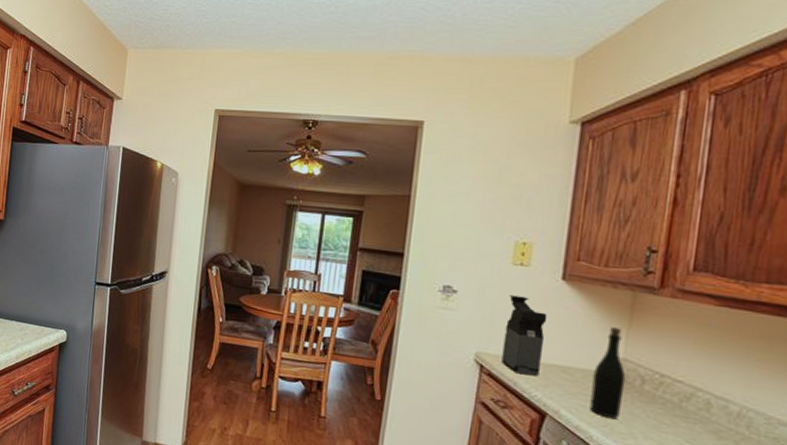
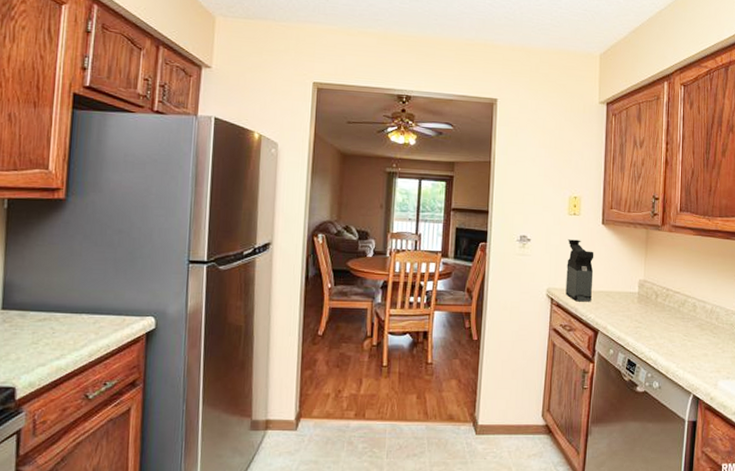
bottle: present [589,327,626,420] -> none [625,257,646,327]

